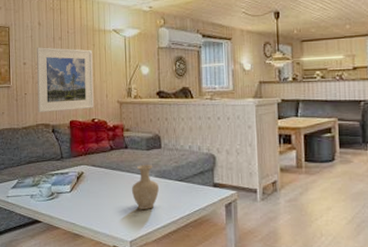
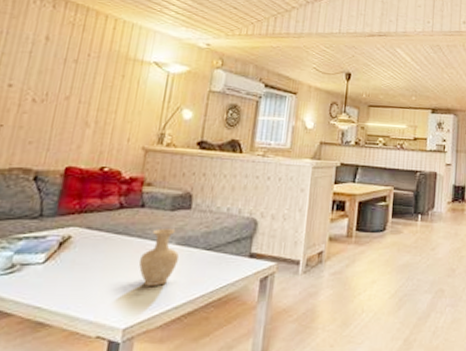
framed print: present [36,47,94,113] -> none [16,67,120,154]

